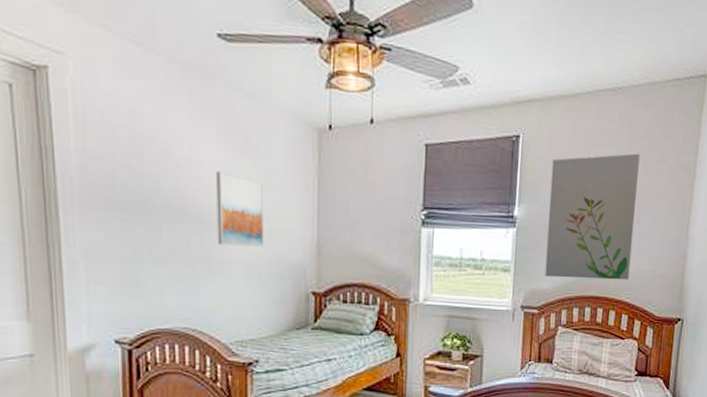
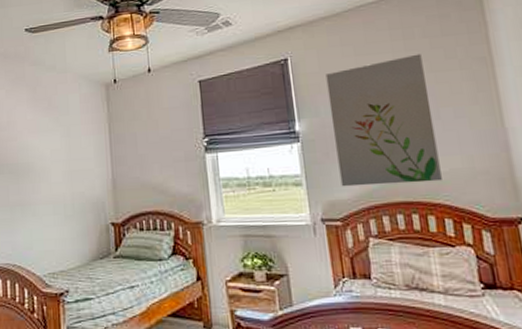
wall art: present [215,171,264,247] -> none [26,129,68,189]

